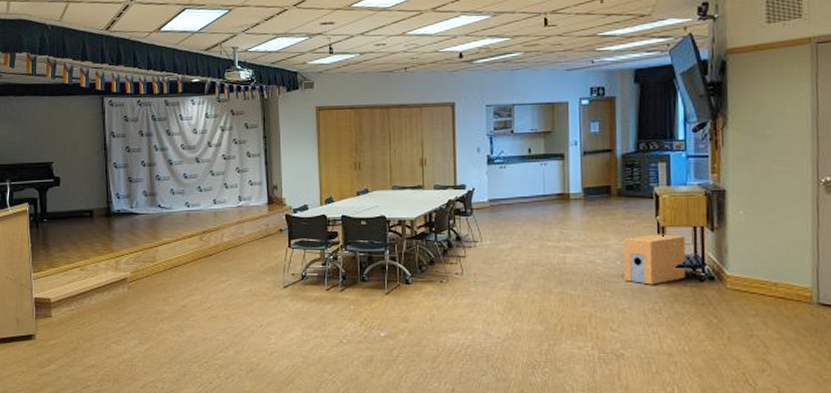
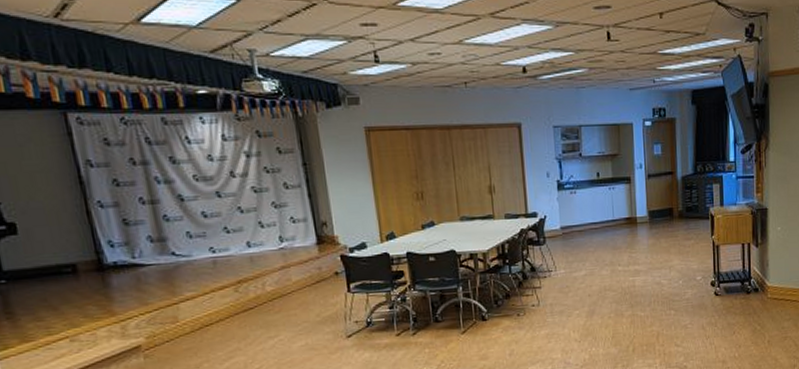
speaker: present [623,234,686,285] -> none [684,252,736,301]

